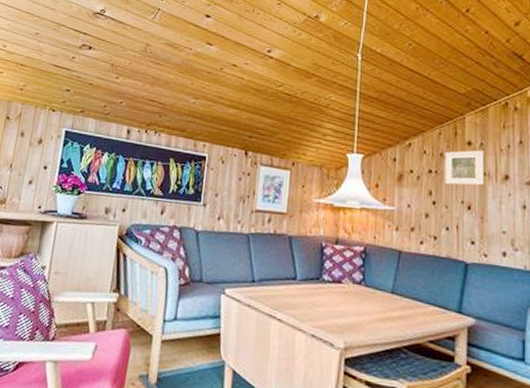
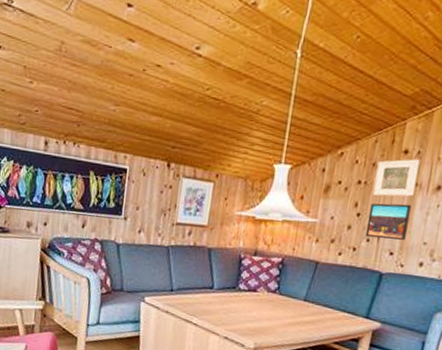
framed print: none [443,191,485,229] -> present [365,203,411,240]

